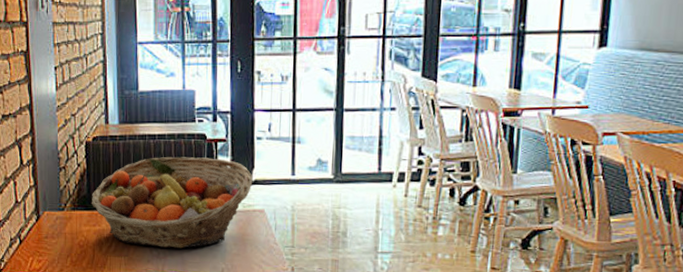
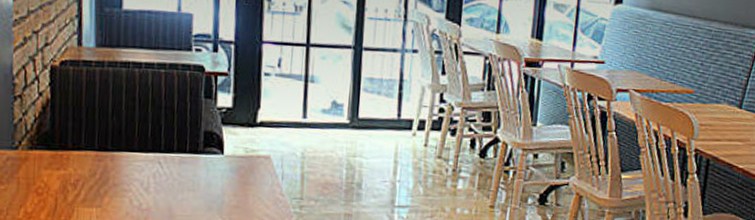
fruit basket: present [91,156,253,249] -> none [54,89,258,199]

